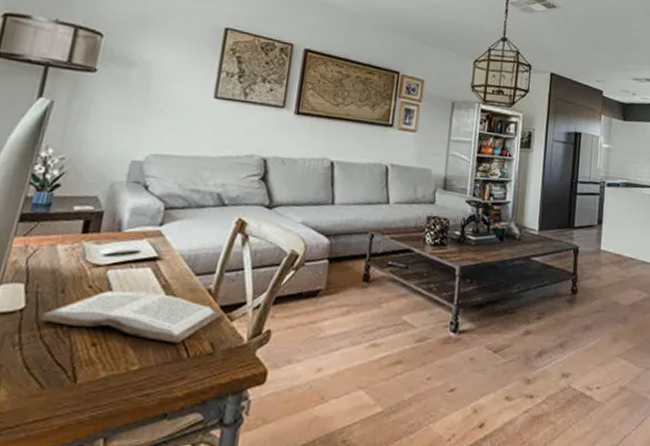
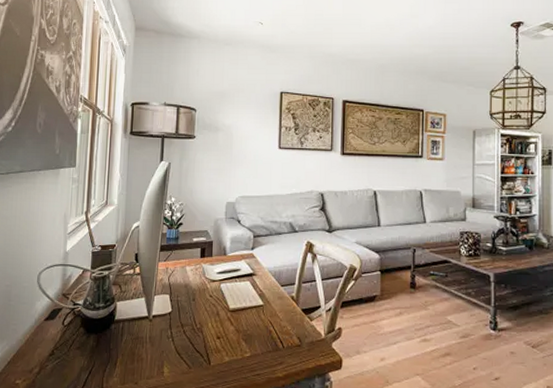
book: present [39,290,222,343] -> none [182,298,304,337]

